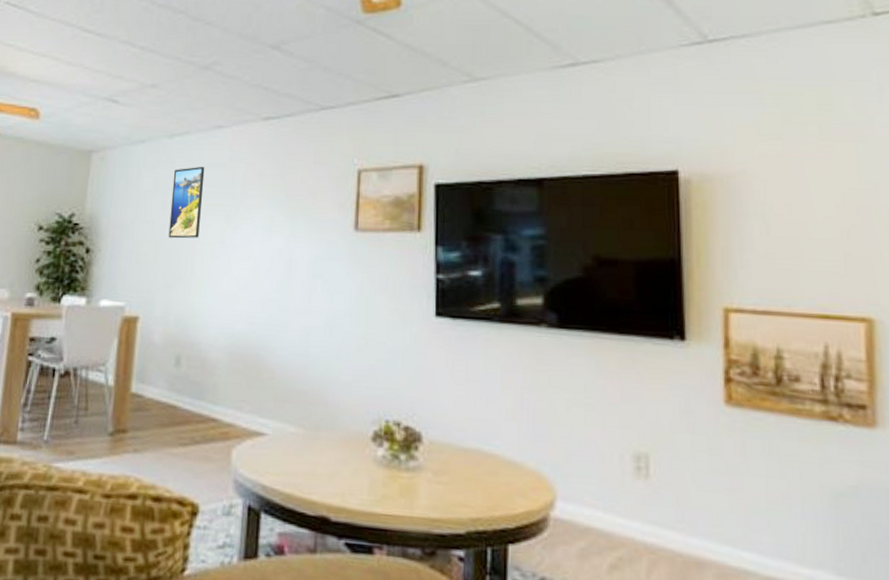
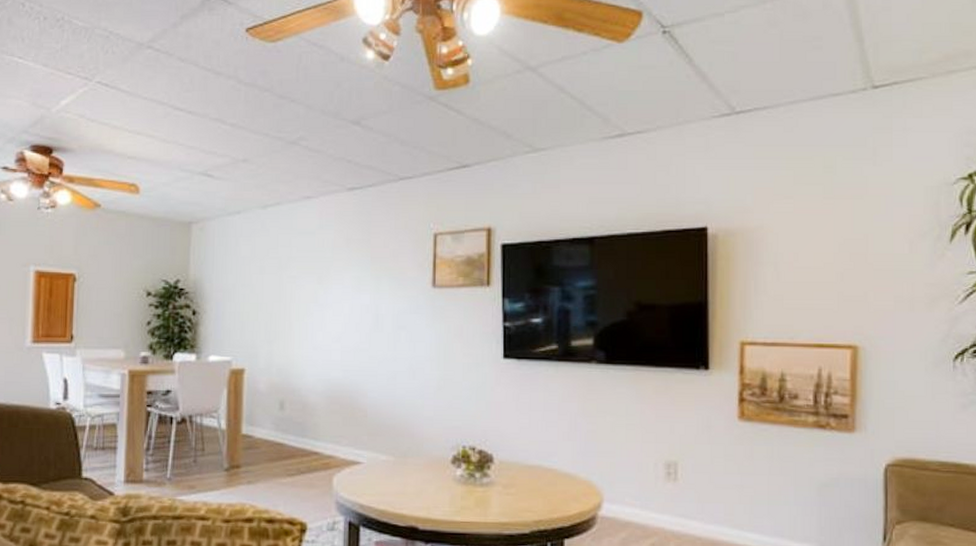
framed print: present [168,166,205,239] -> none [267,233,297,299]

